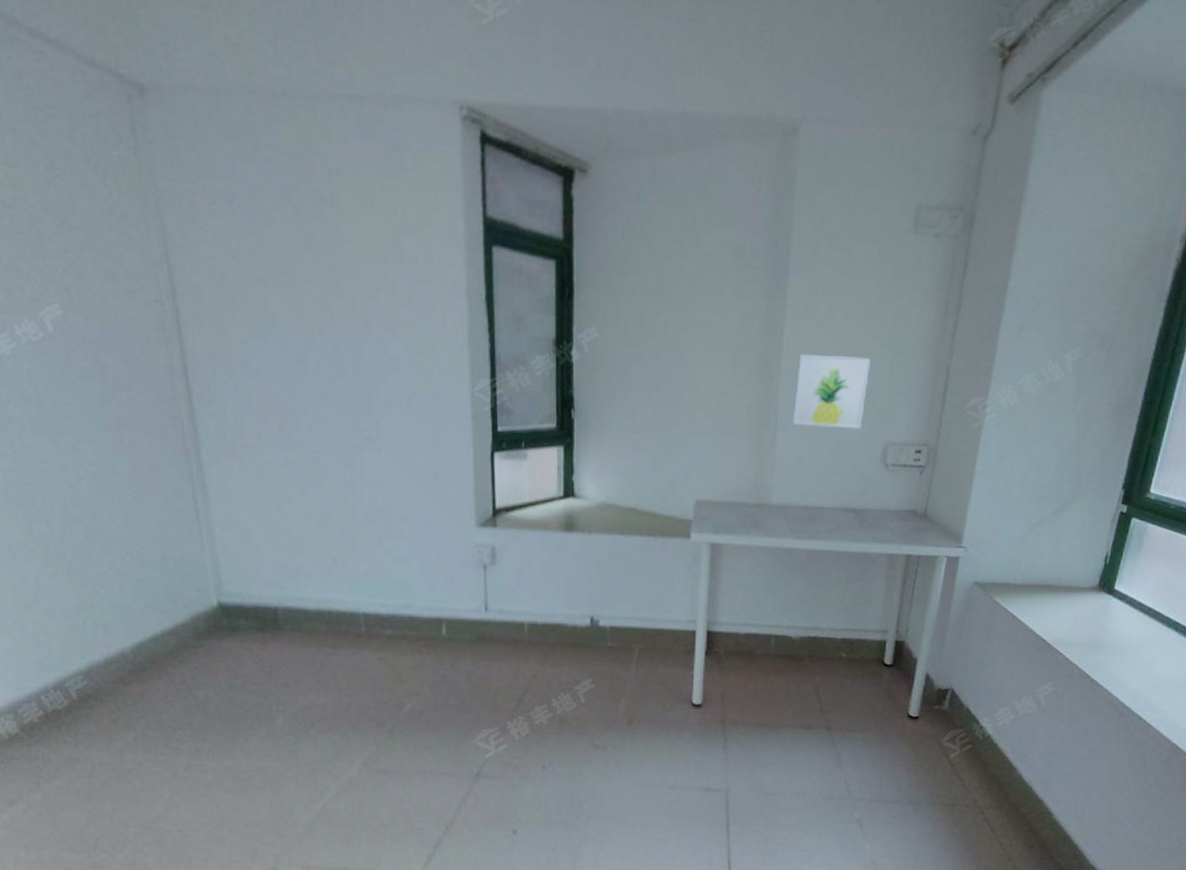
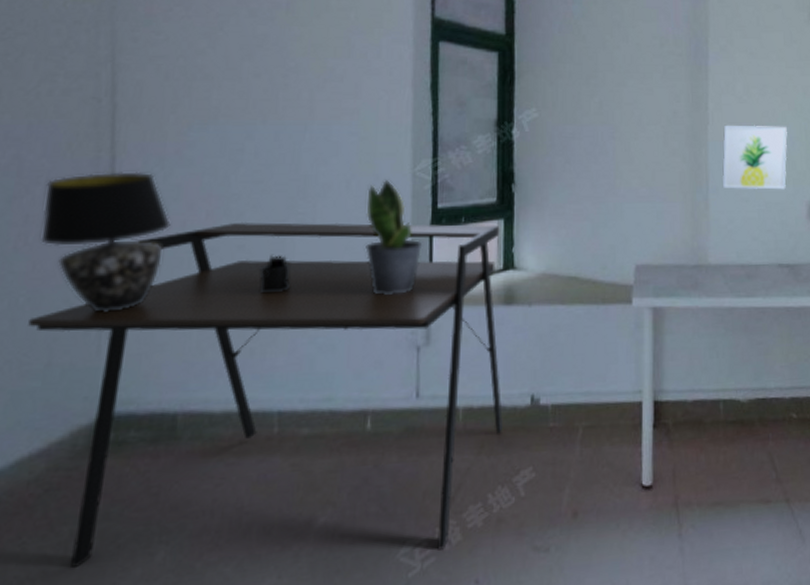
table lamp: none [129,379,248,514] -> present [41,172,171,312]
desk: none [139,435,564,739] -> present [28,222,503,567]
pen holder: none [333,469,364,507] -> present [259,254,291,294]
potted plant: none [428,399,485,515] -> present [365,179,423,295]

